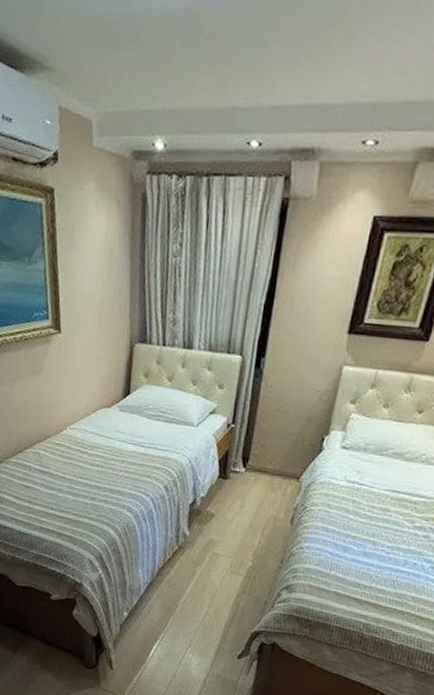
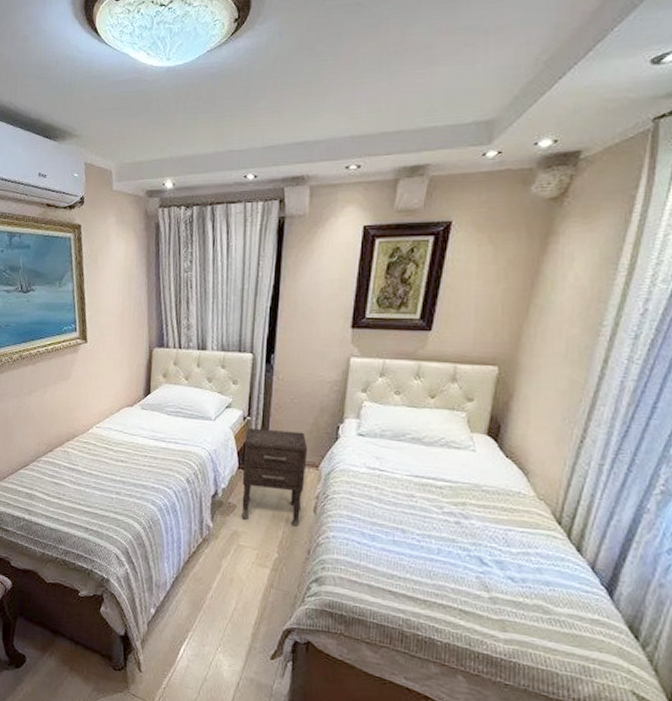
nightstand: none [218,435,291,537] -> present [241,427,308,526]

